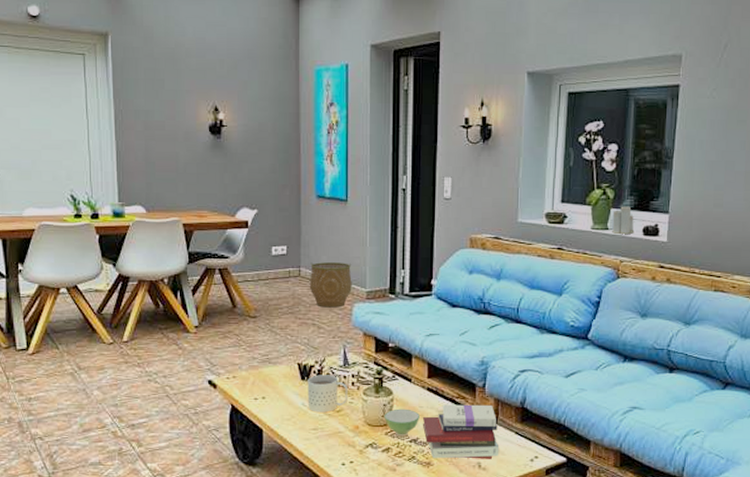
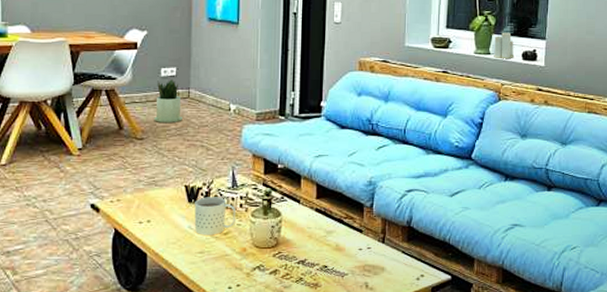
planter: none [266,258,295,302] -> present [154,80,184,124]
basket: present [309,262,352,308] -> none [198,84,242,129]
bowl: present [383,408,420,437] -> none [271,230,308,258]
books: present [422,404,499,459] -> none [310,224,386,280]

